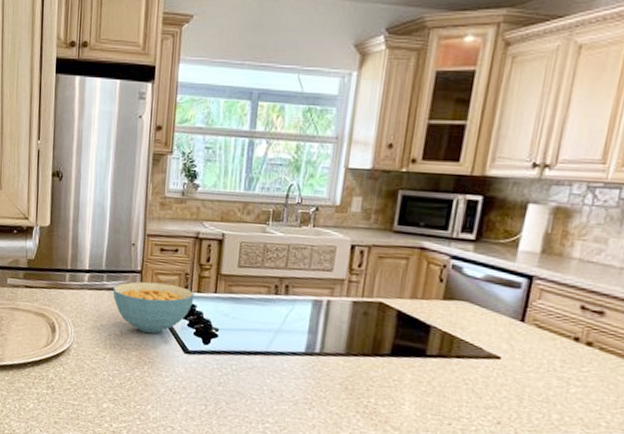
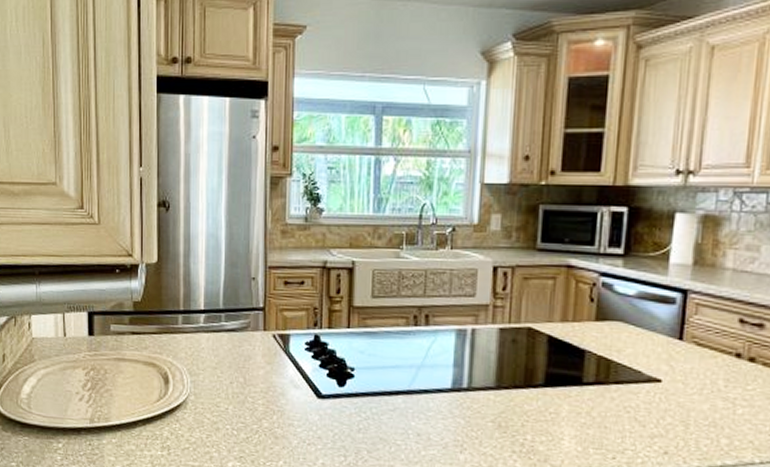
cereal bowl: present [113,281,194,333] -> none [233,319,325,378]

